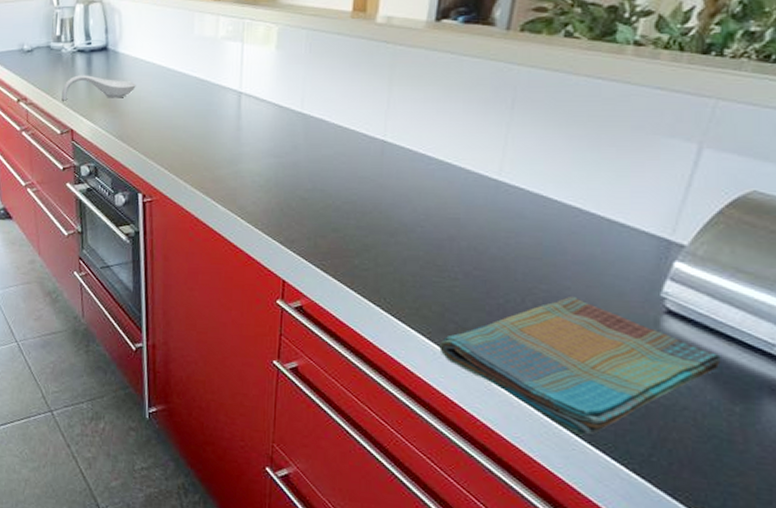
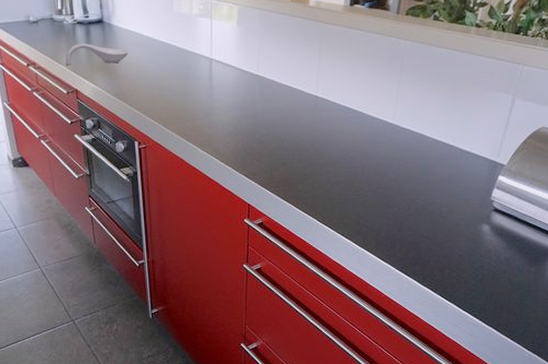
dish towel: present [439,297,721,436] -> none [357,204,524,297]

